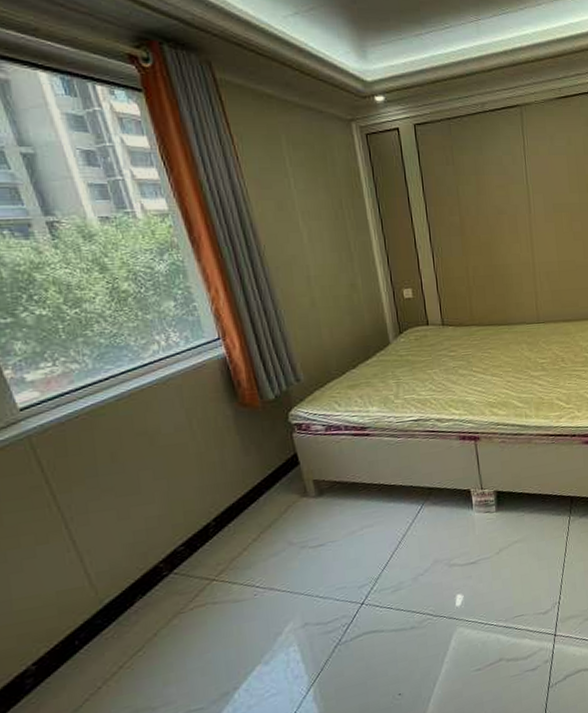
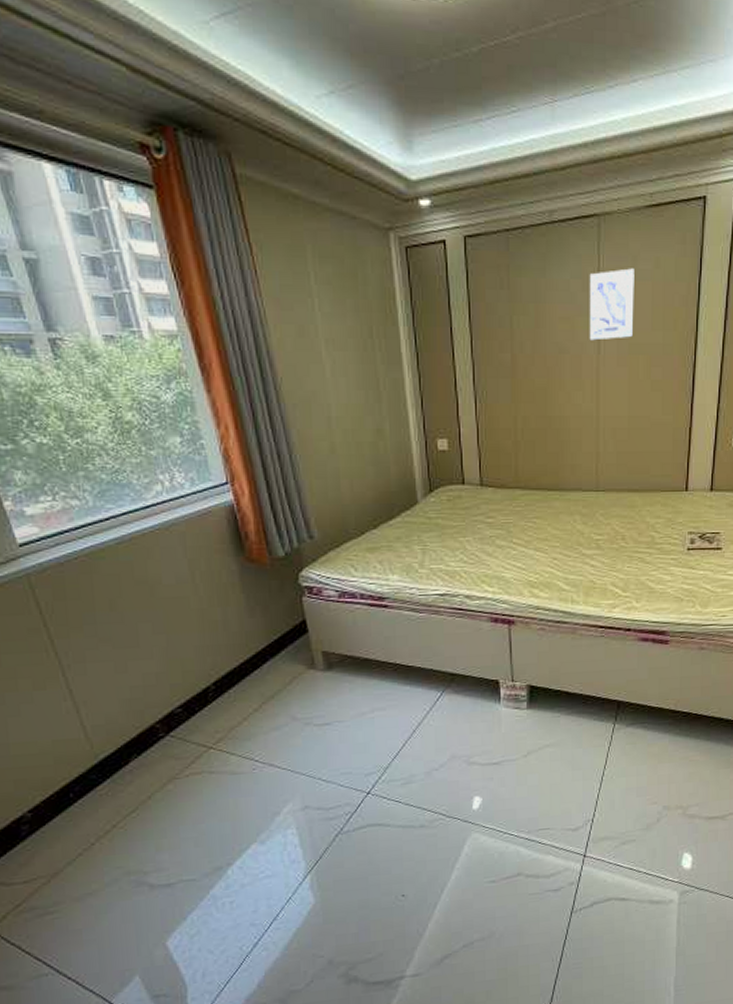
wall art: none [517,146,555,203] -> present [589,268,635,341]

